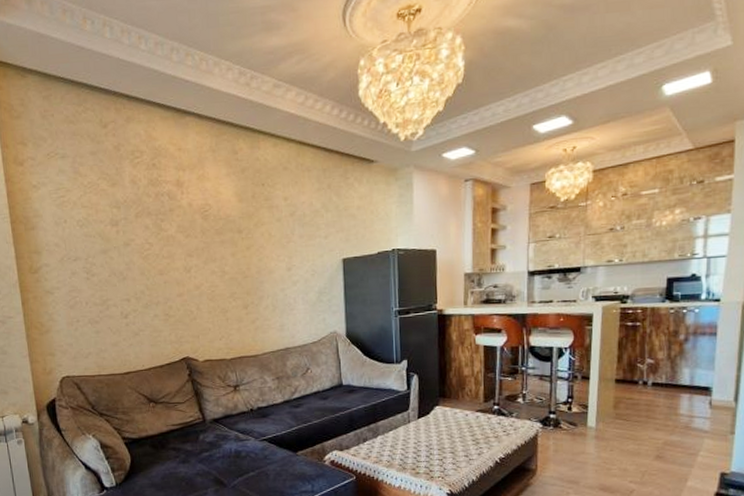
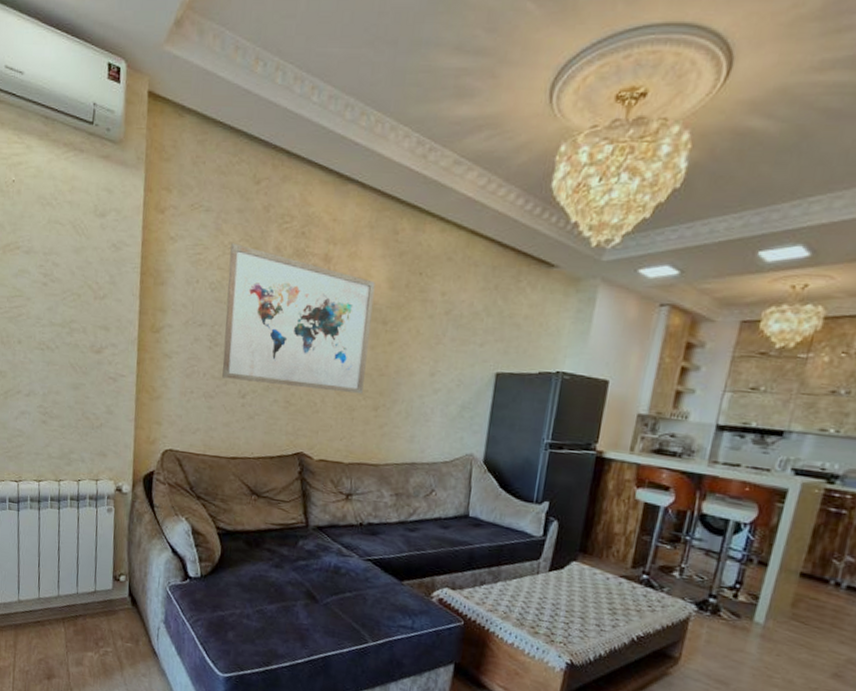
wall art: none [90,182,232,304] -> present [222,243,376,395]

